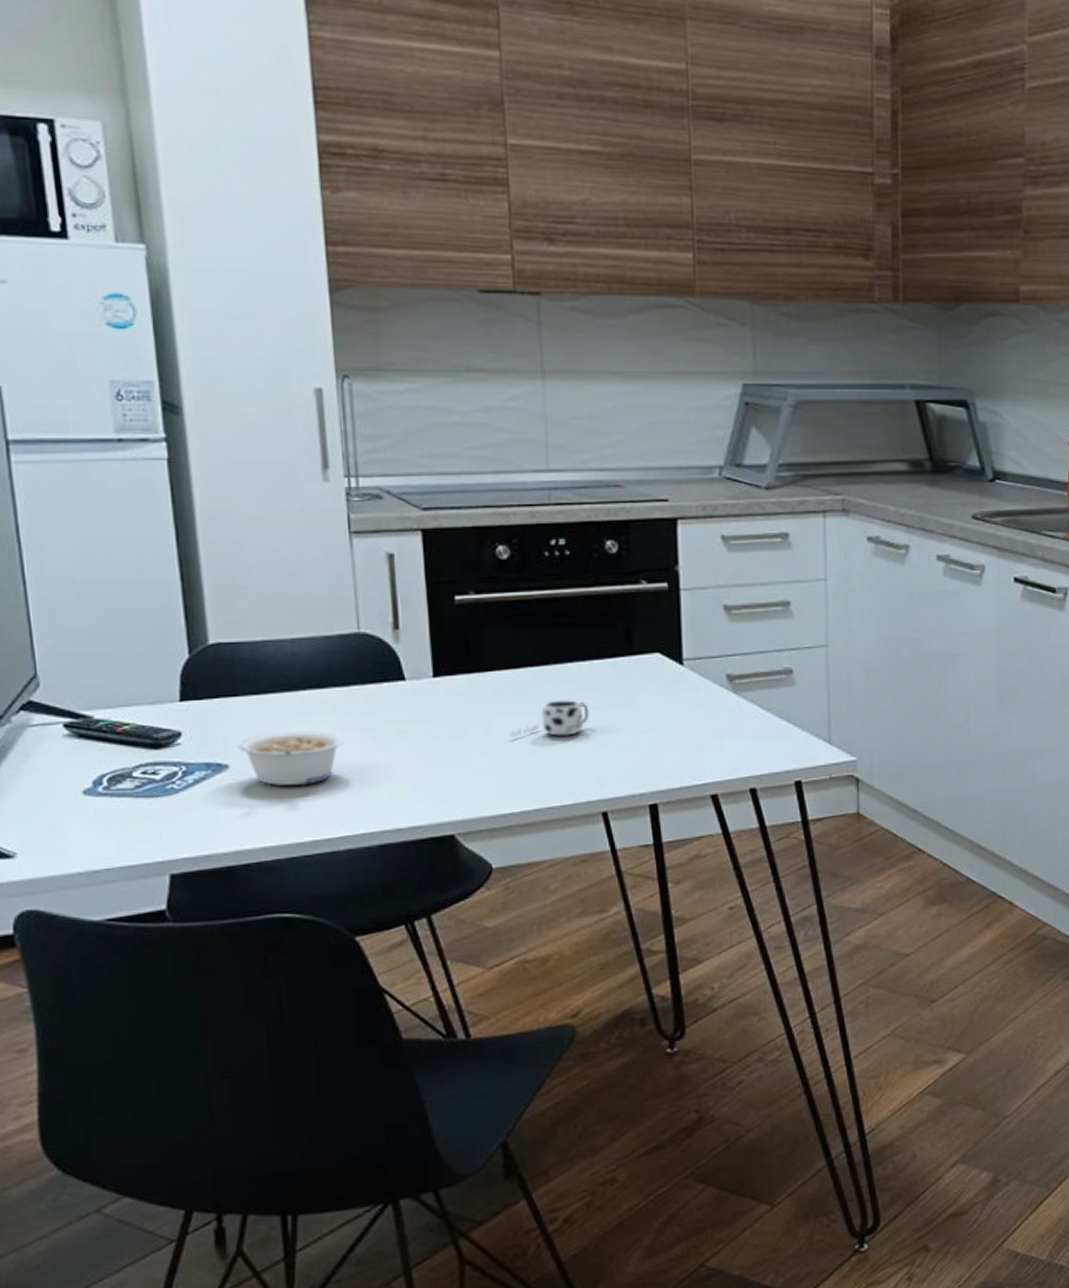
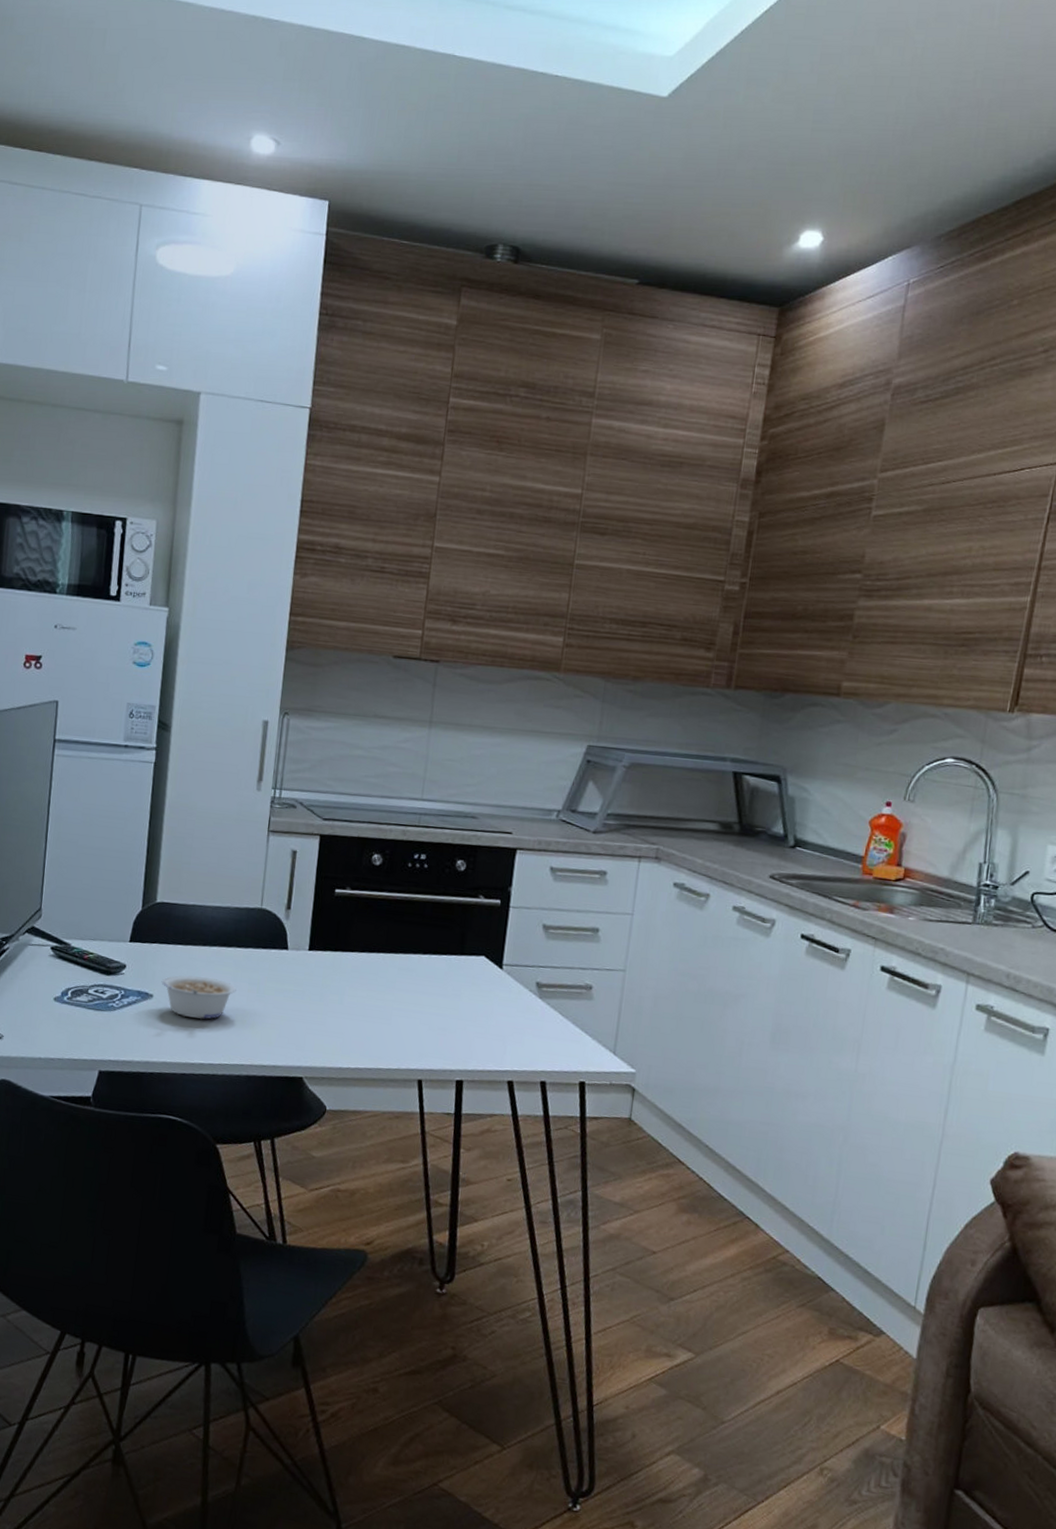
mug: present [508,700,589,739] -> none [356,983,422,1013]

